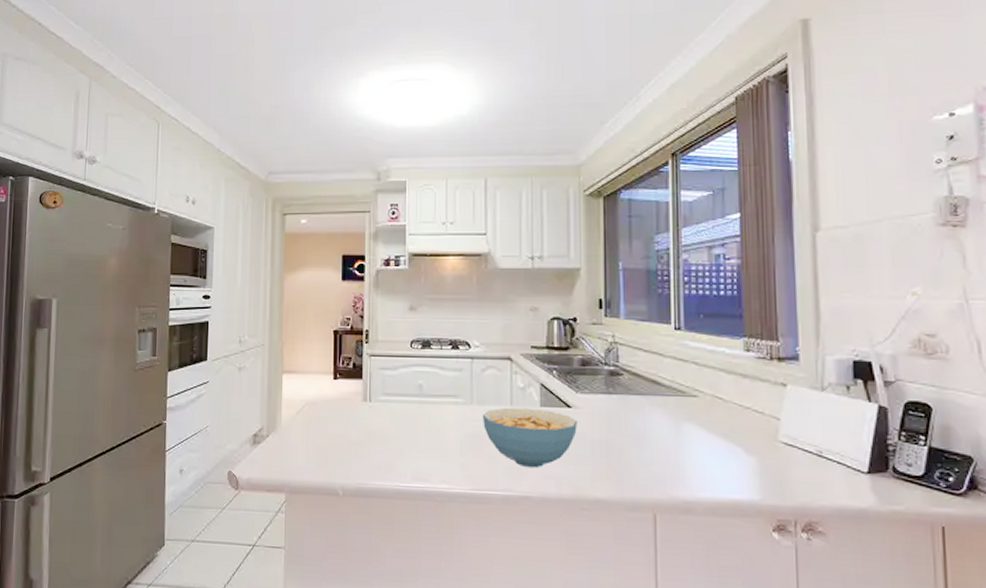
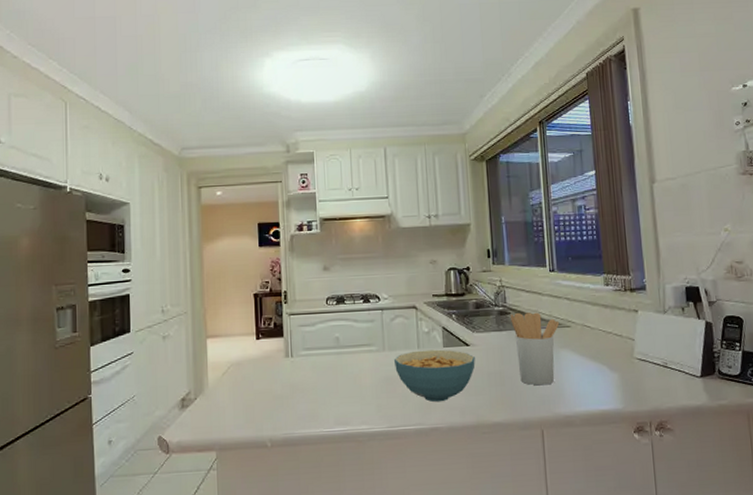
utensil holder: none [623,375,684,462] -> present [511,312,560,386]

